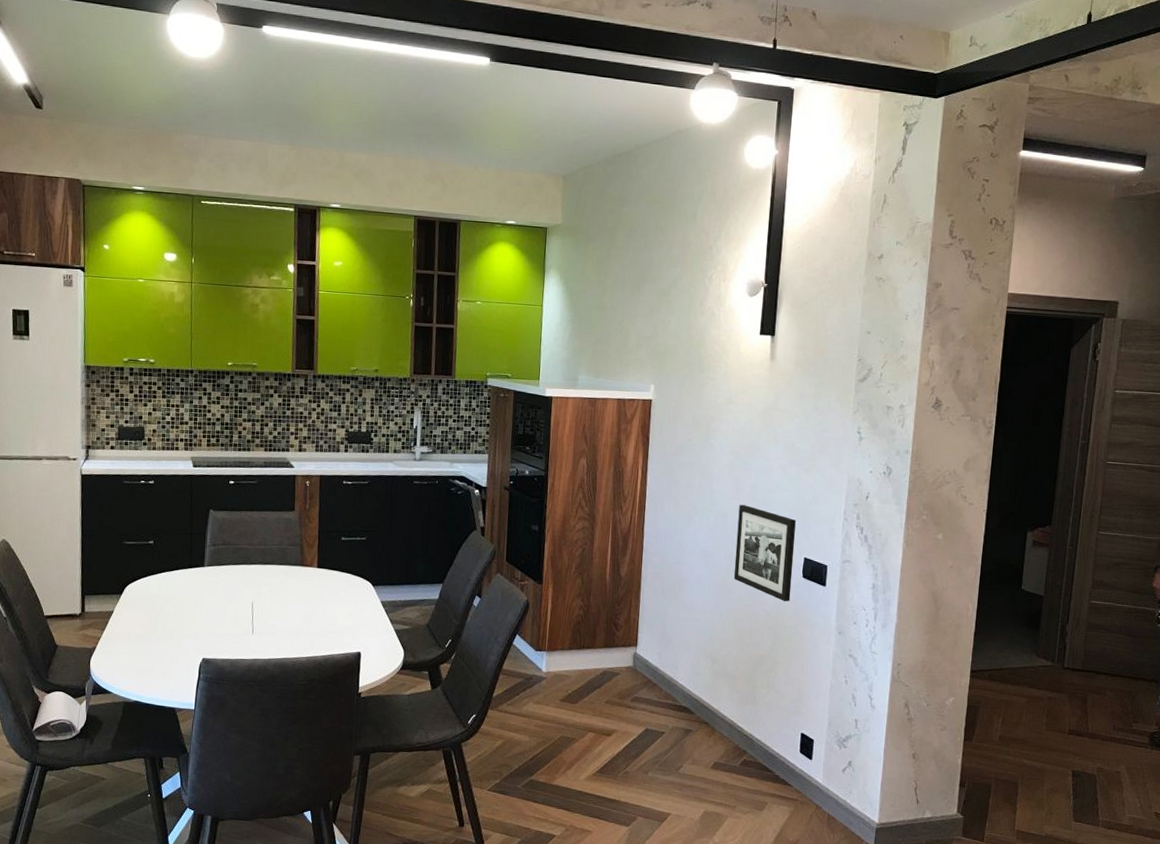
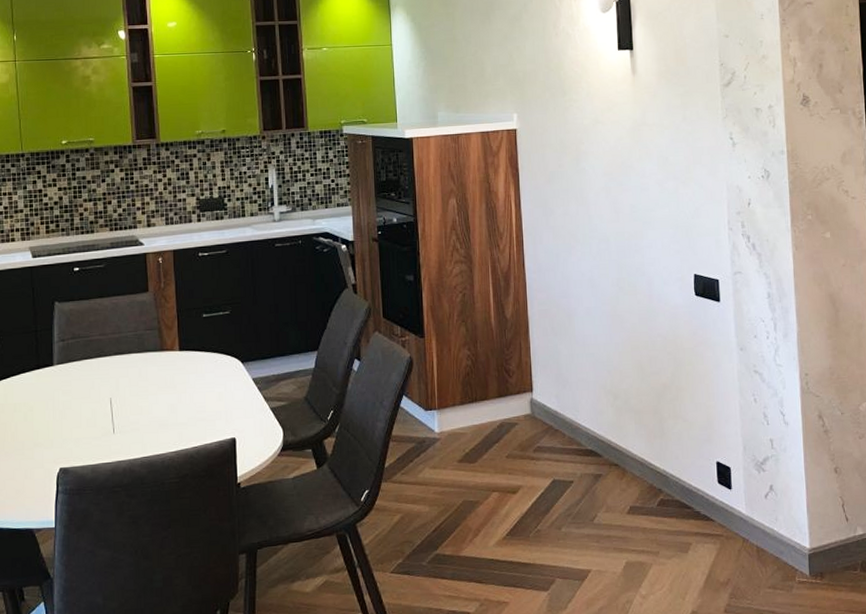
picture frame: present [733,505,796,602] -> none [620,227,686,324]

